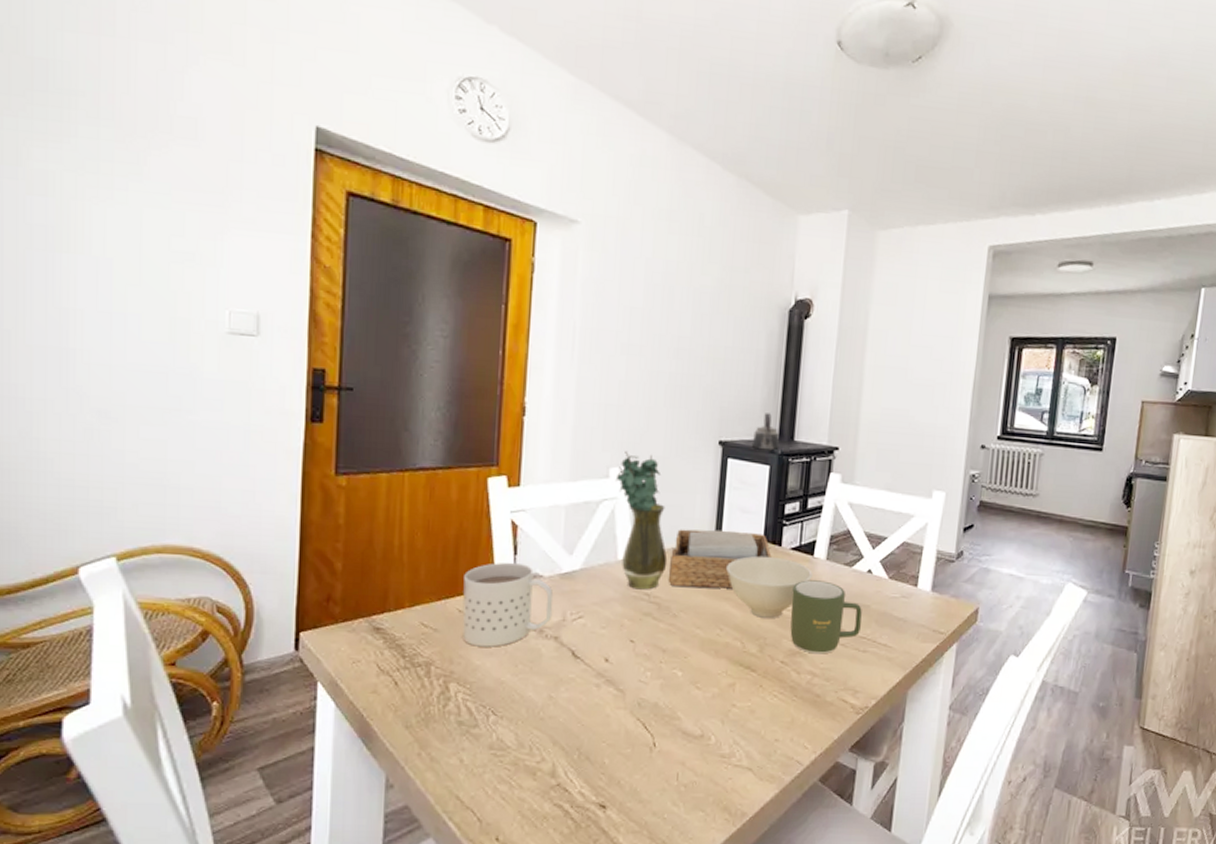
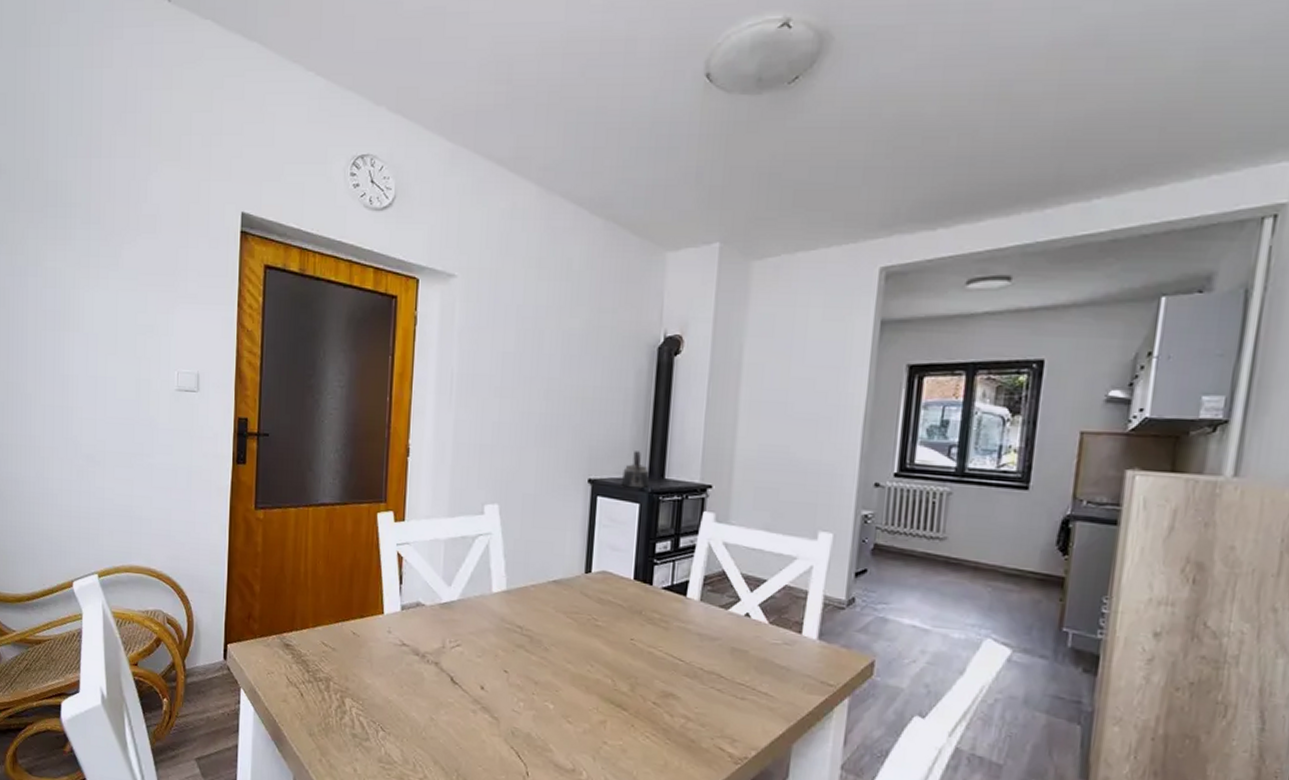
mug: present [462,562,554,647] -> none [356,590,434,669]
vase: present [615,450,668,590] -> none [489,488,539,623]
napkin holder: present [668,529,772,589] -> none [539,565,643,626]
bowl: present [726,556,813,618] -> none [597,594,686,658]
mug: present [790,580,862,654] -> none [662,620,740,699]

